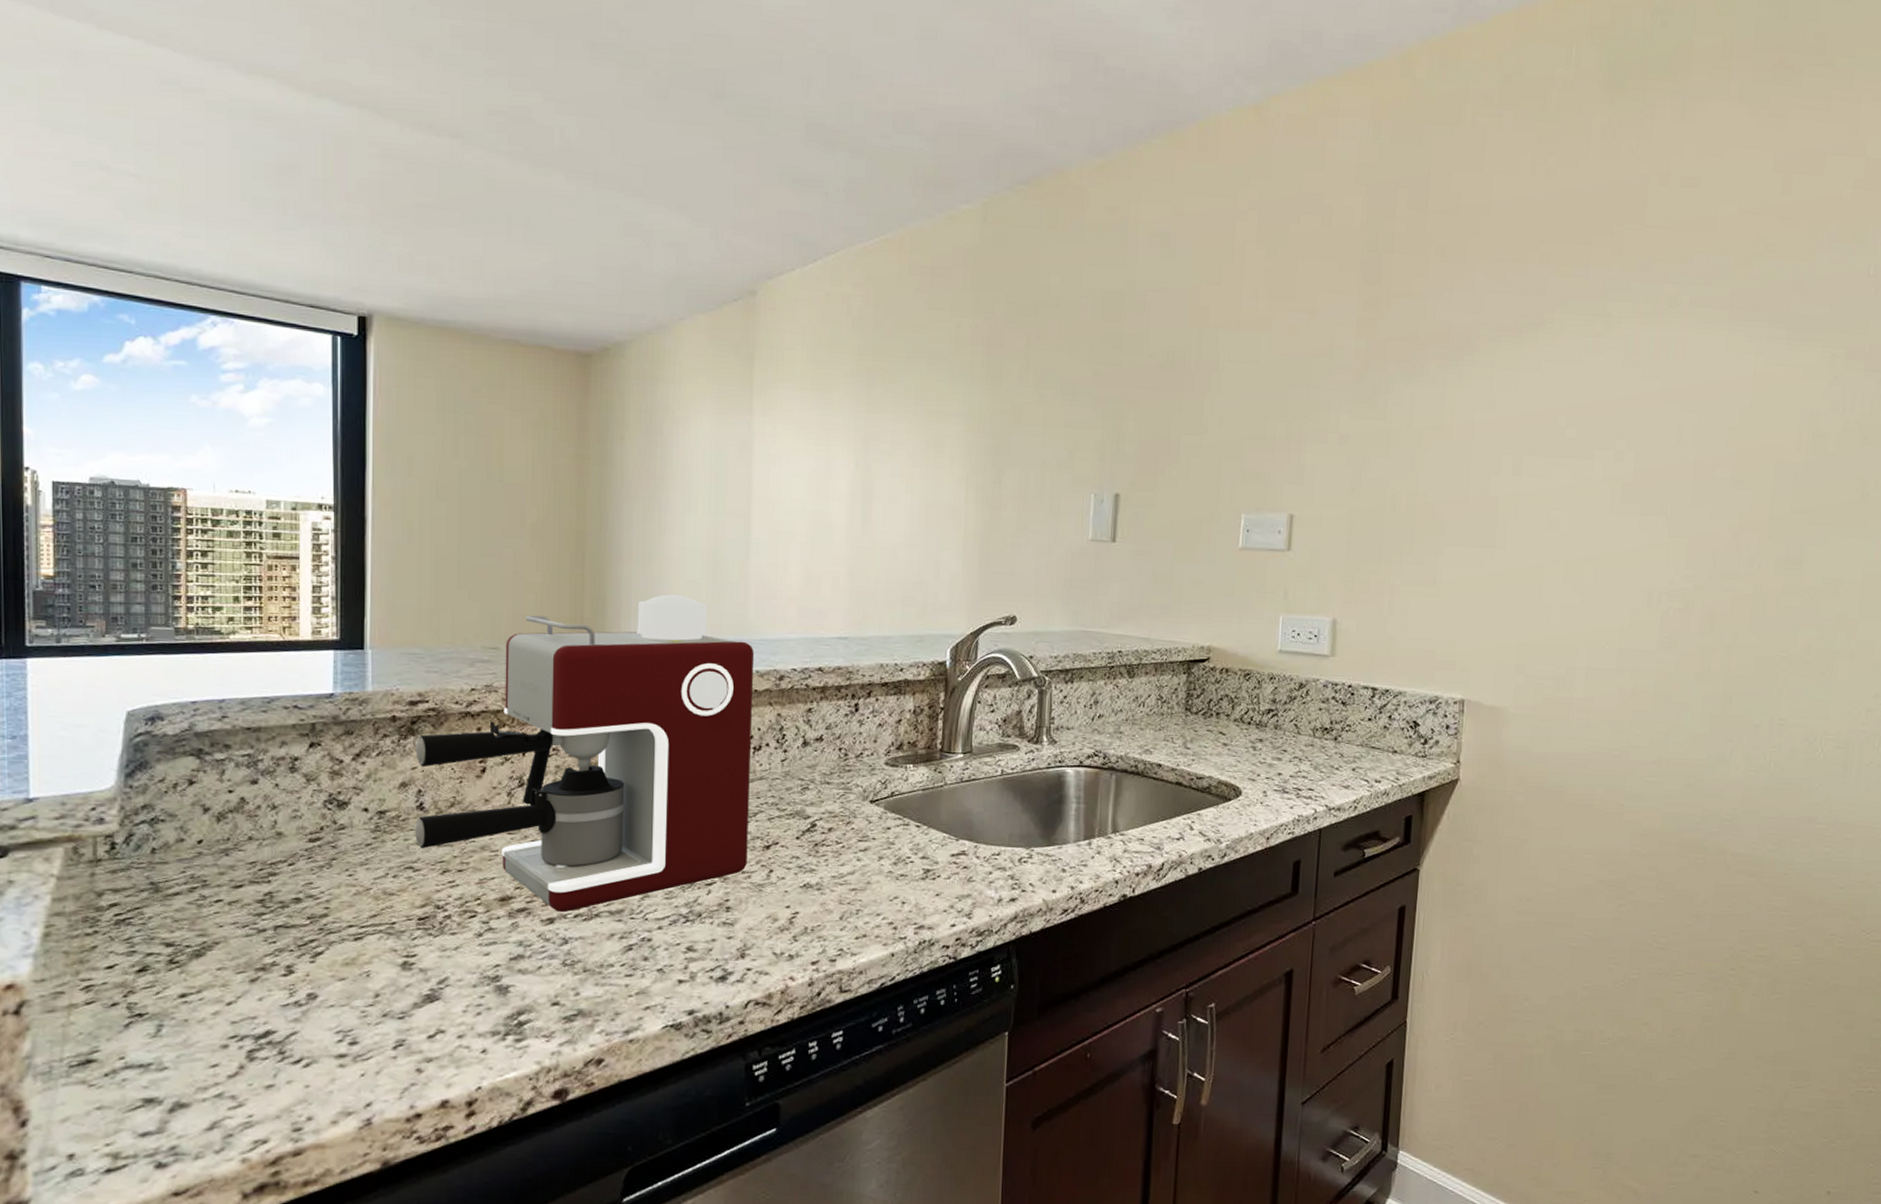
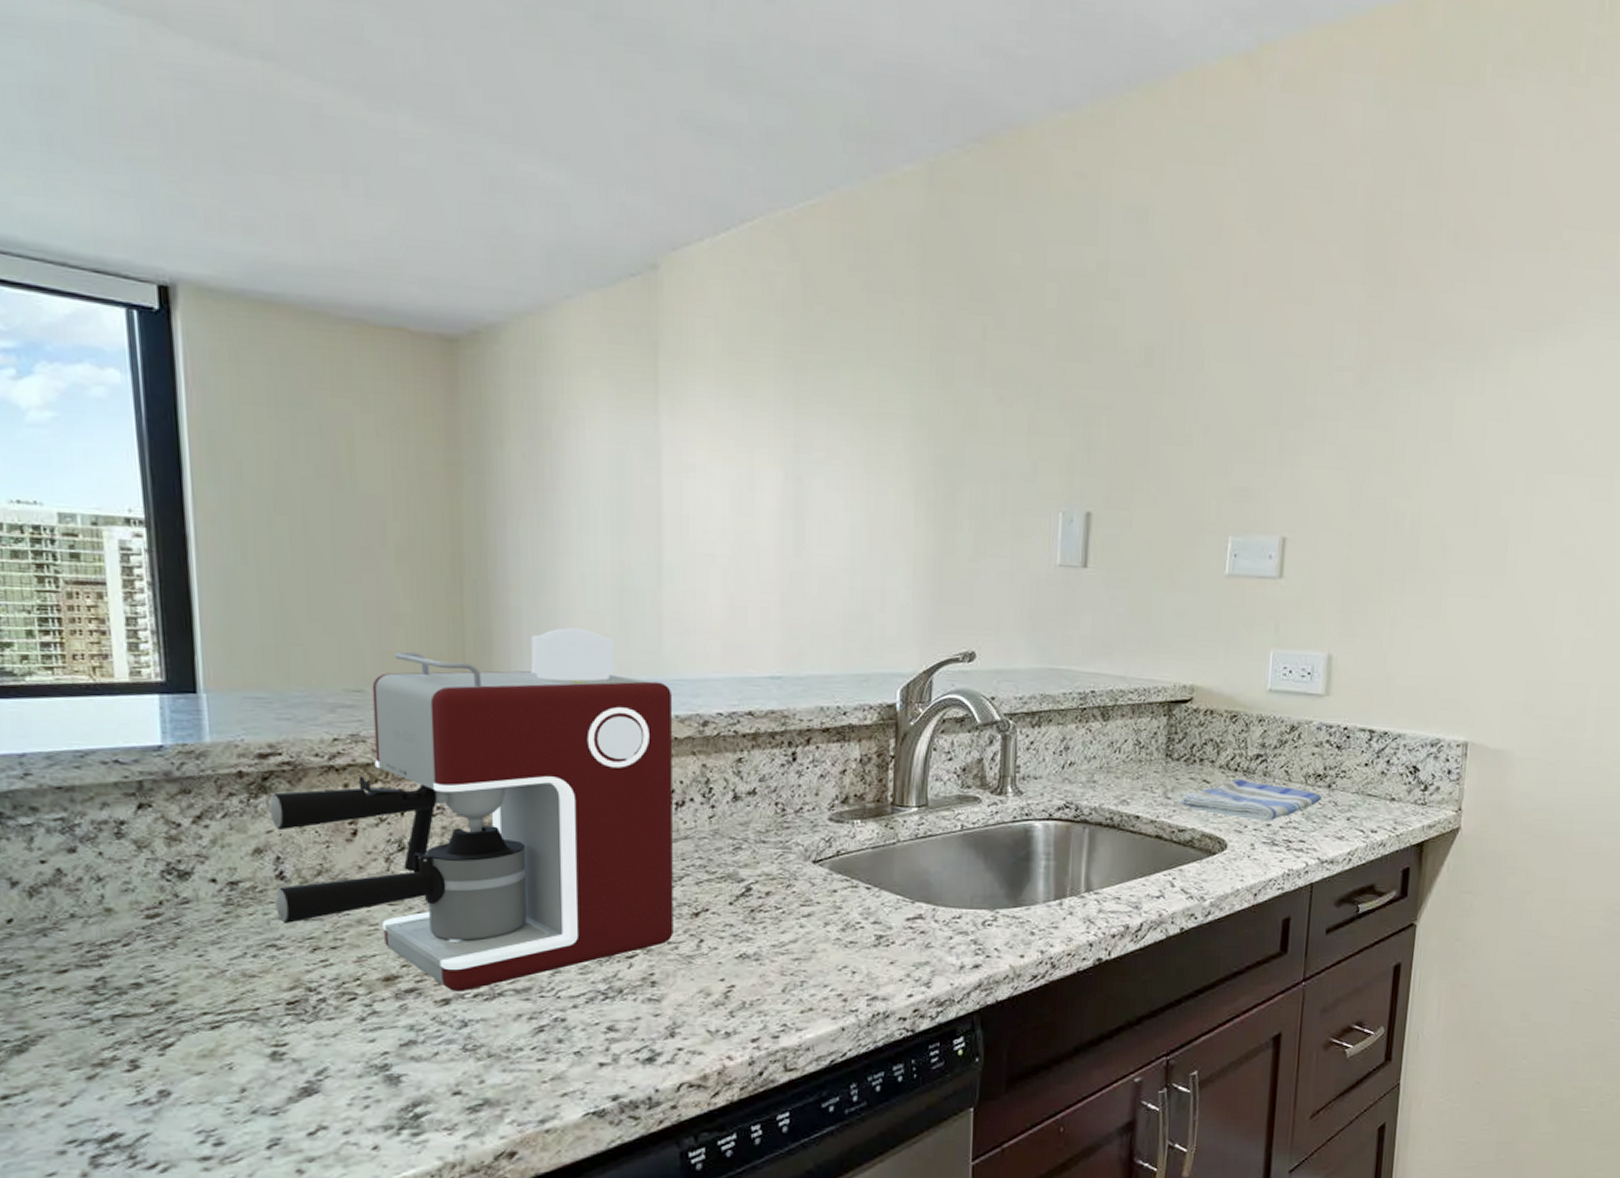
dish towel: none [1197,731,1328,772] -> present [1179,778,1322,822]

